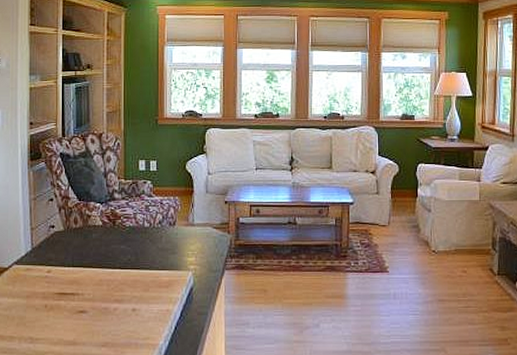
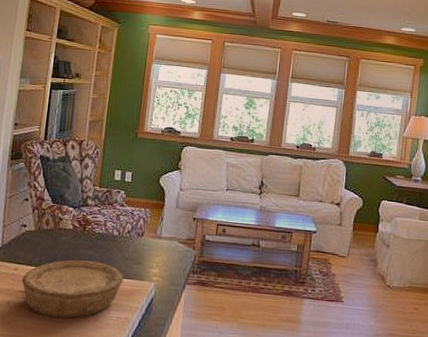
bowl: none [56,256,160,316] -> present [21,260,124,318]

